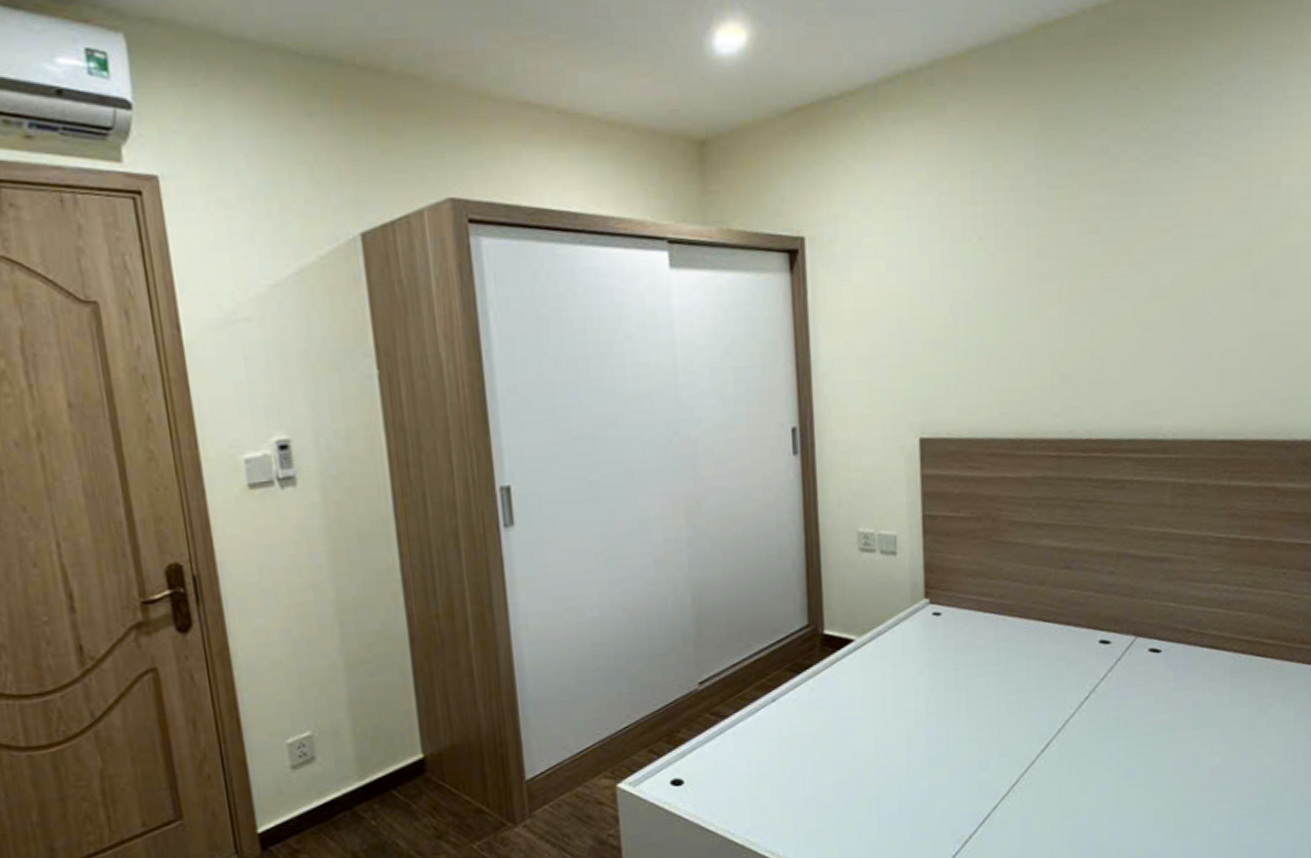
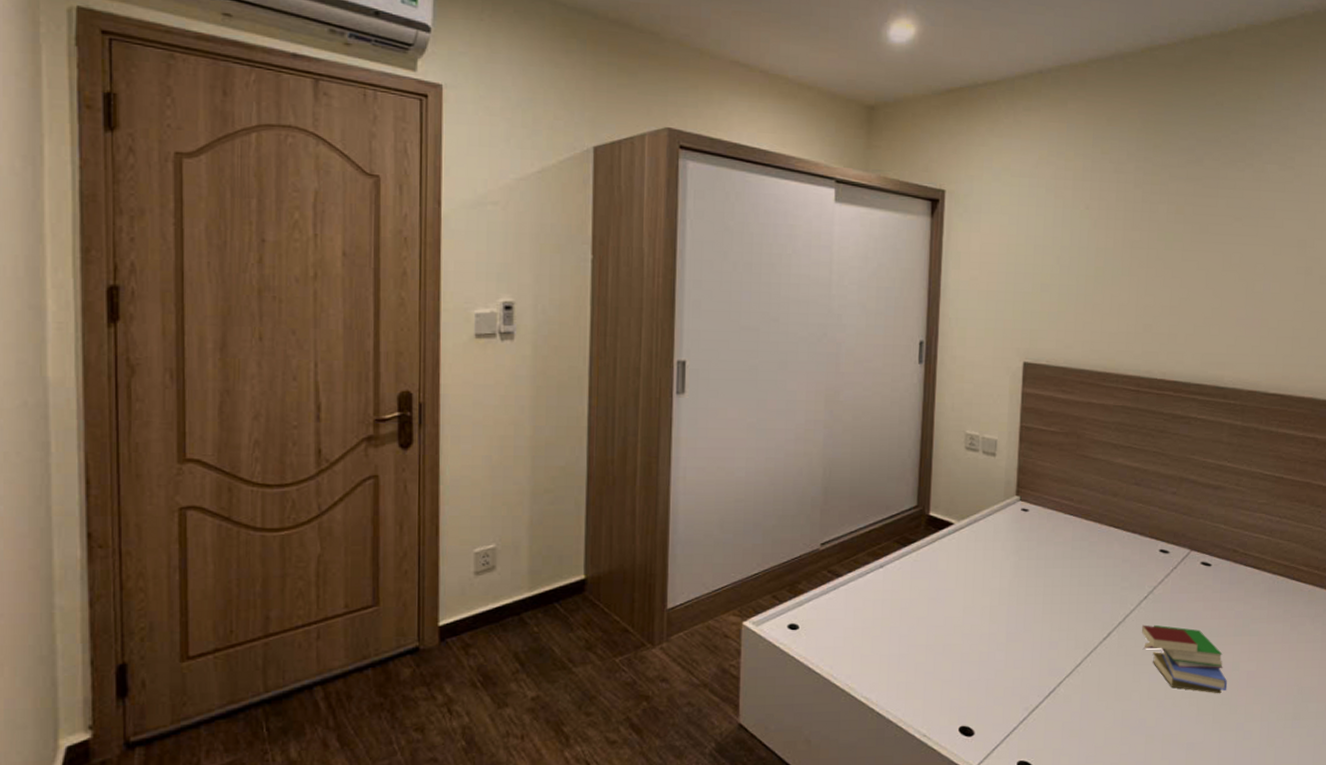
book: none [1086,726,1188,797] -> present [1142,625,1227,694]

